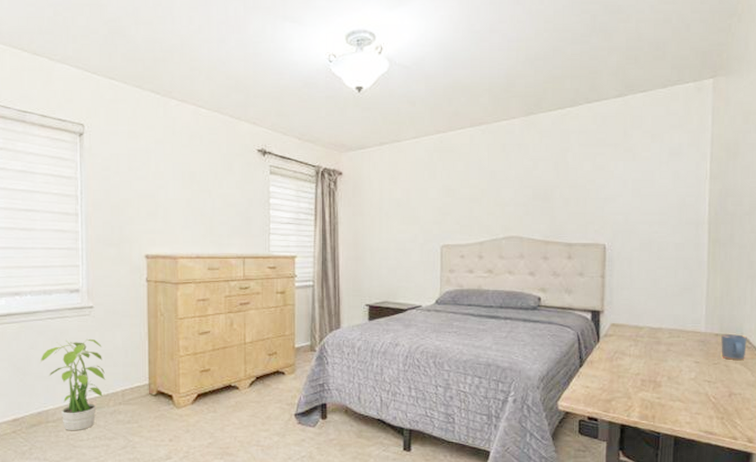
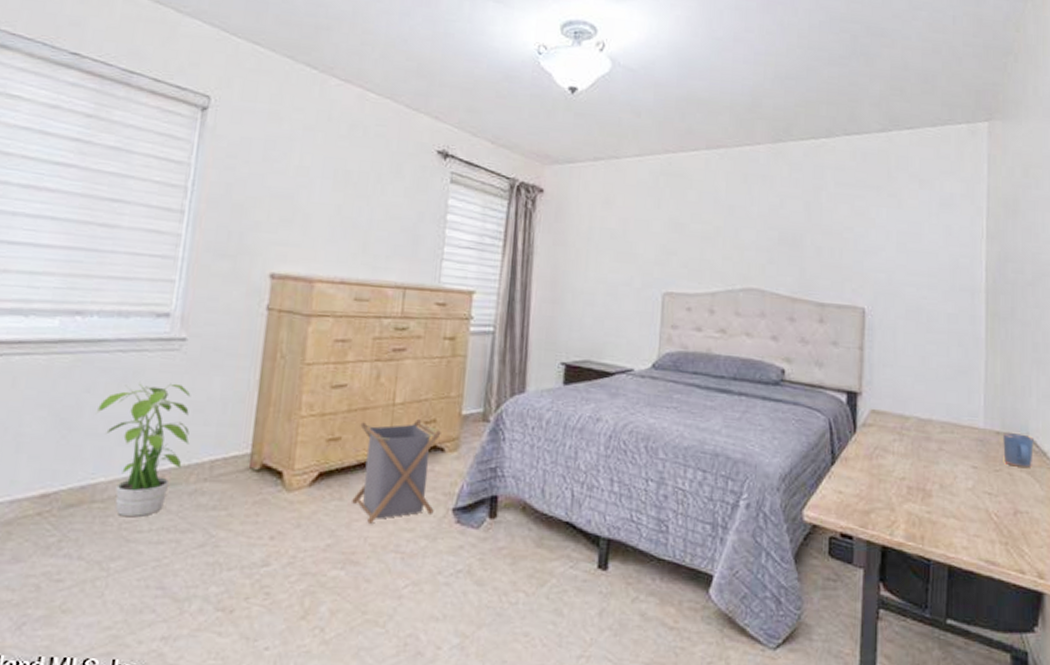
laundry basket: none [223,352,281,427] -> present [352,418,441,524]

